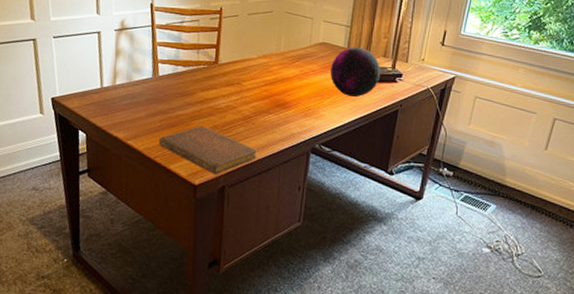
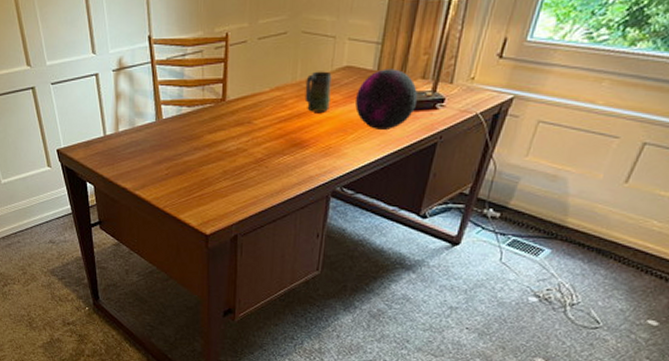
notebook: present [158,126,257,174] -> none [167,172,271,223]
mug: none [287,44,310,79] -> present [304,71,332,112]

